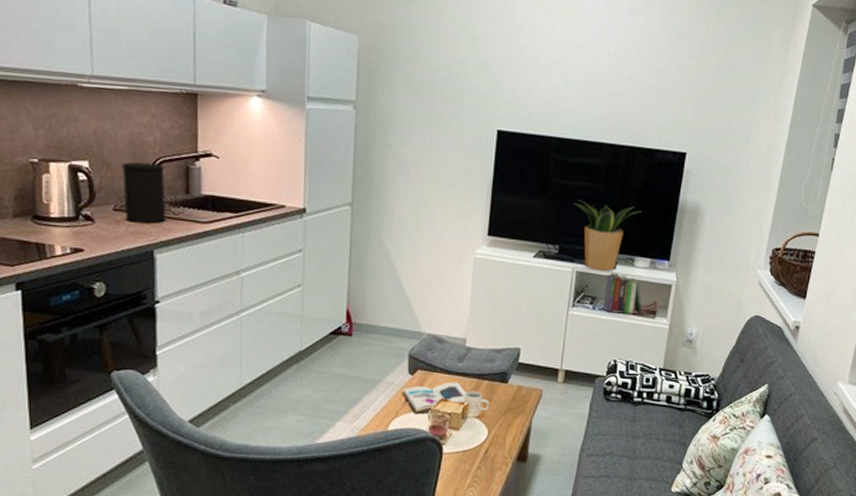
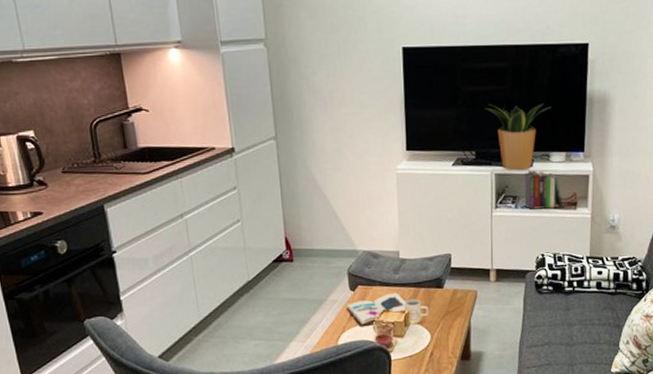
canister: present [122,162,166,224] -> none [63,124,110,182]

